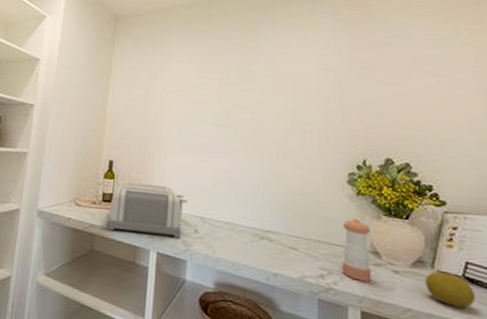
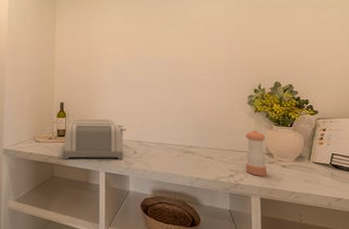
lemon: present [425,271,476,309] -> none [304,162,339,187]

